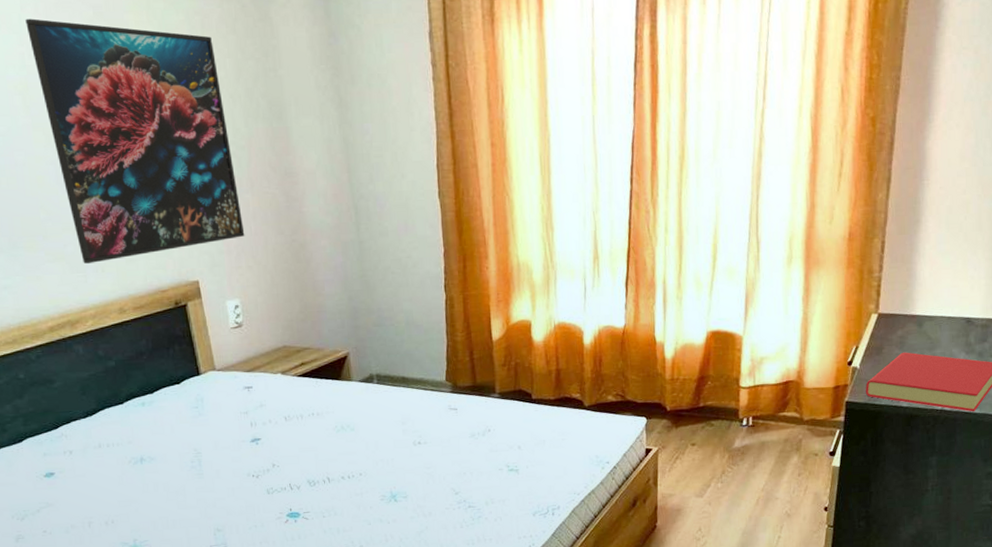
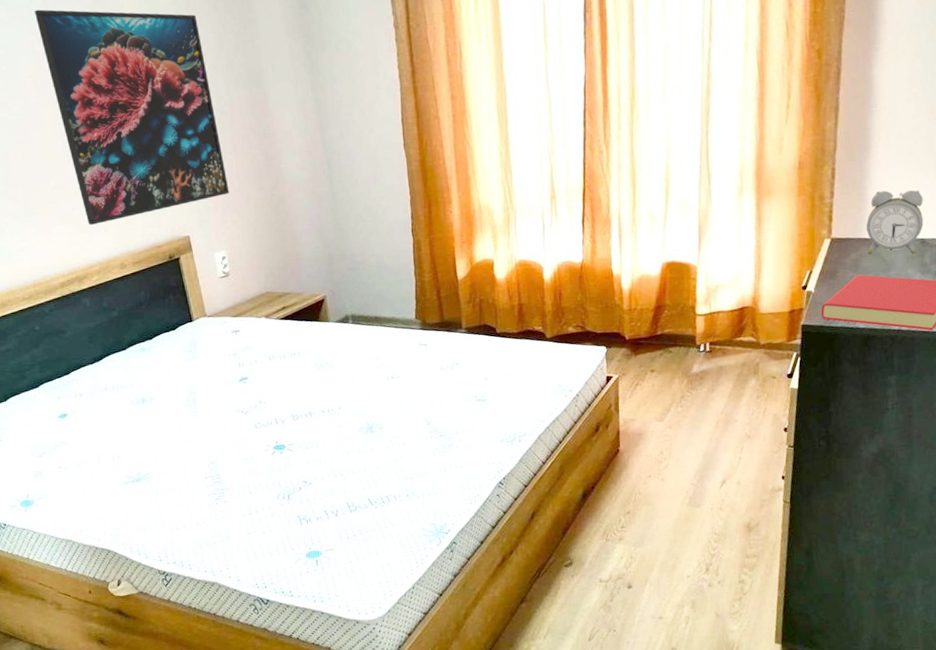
alarm clock: none [914,267,970,334] -> present [866,190,924,255]

